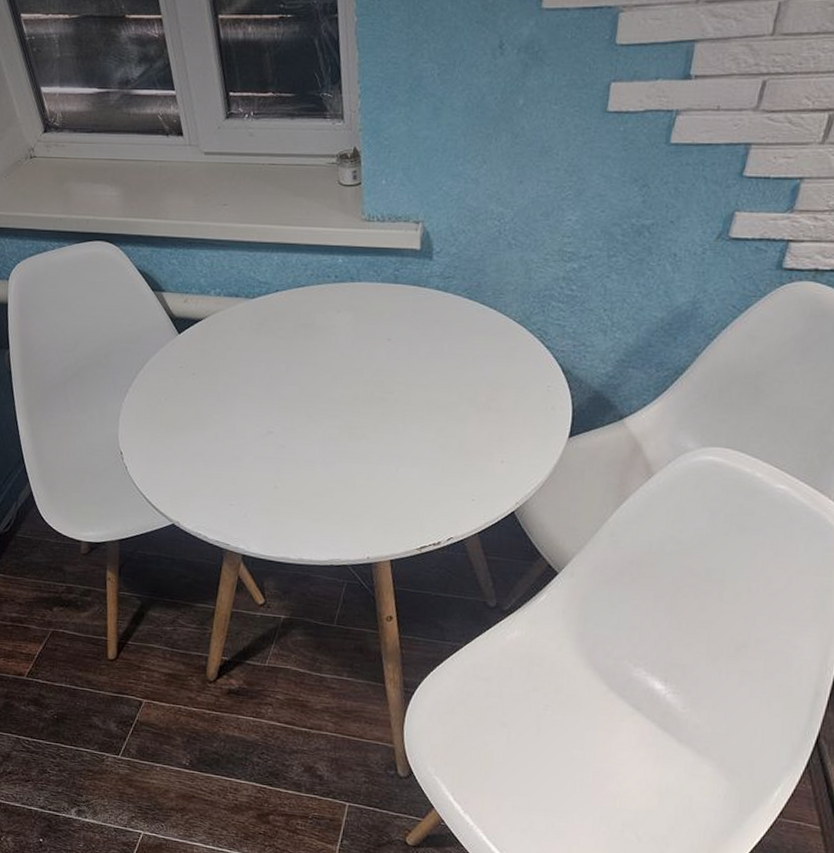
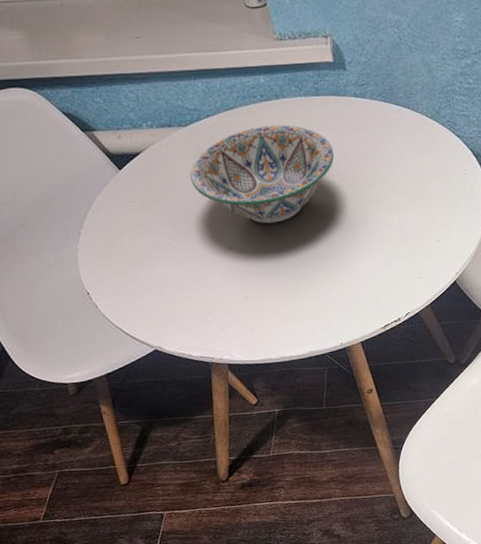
decorative bowl: none [246,308,402,413] -> present [190,124,335,224]

